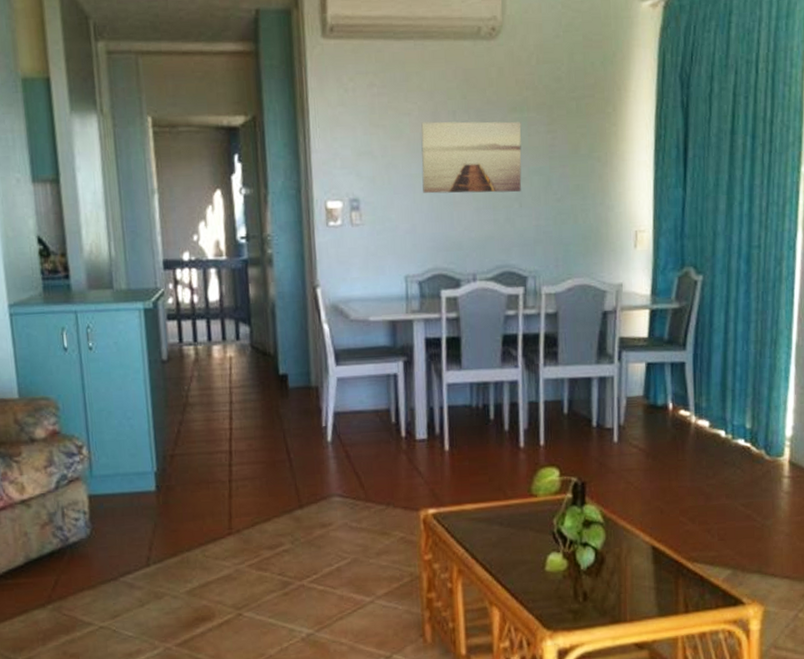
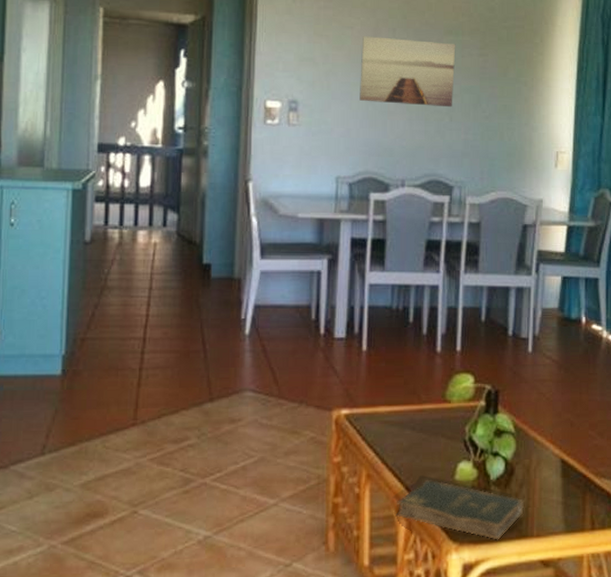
bible: none [489,571,617,626] -> present [396,479,525,540]

